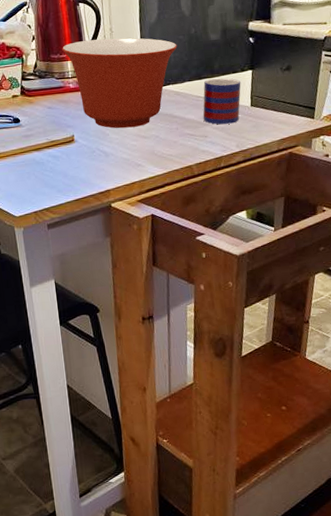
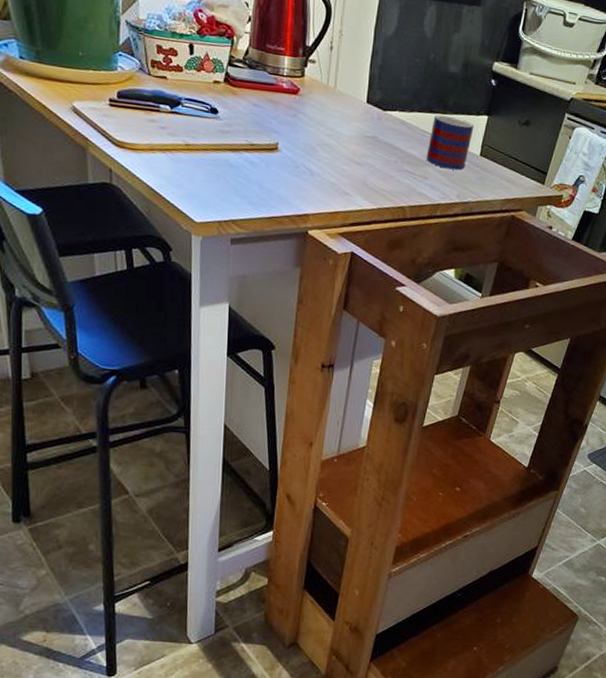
mixing bowl: present [62,37,178,129] -> none [281,35,412,150]

